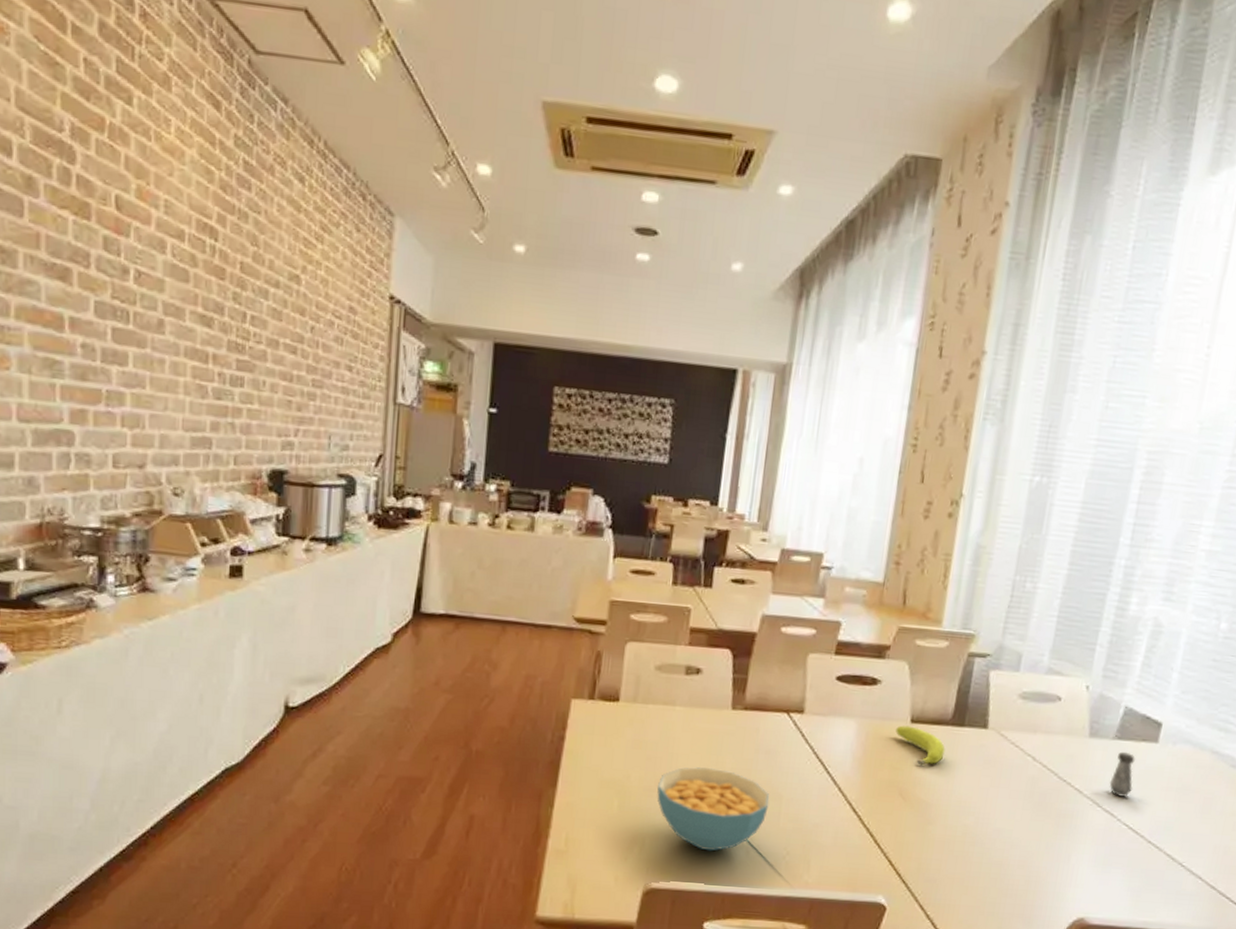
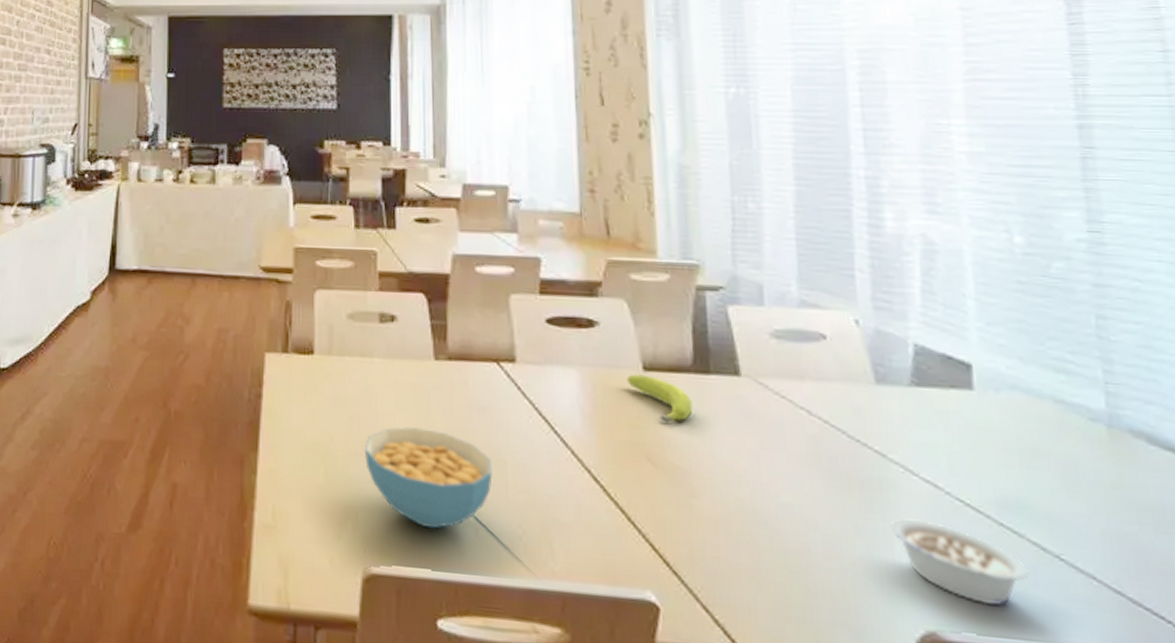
legume: none [1071,838,1159,899] -> present [889,518,1029,607]
salt shaker: present [1109,751,1135,798] -> none [920,401,955,463]

